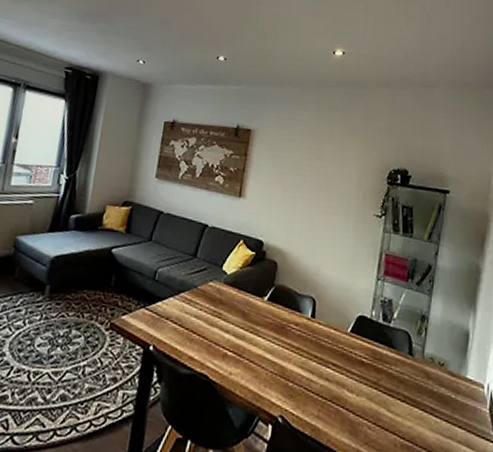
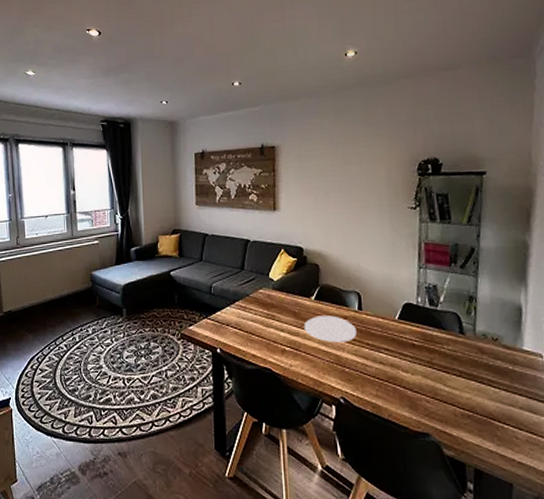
plate: none [251,319,306,352] -> present [303,315,356,342]

